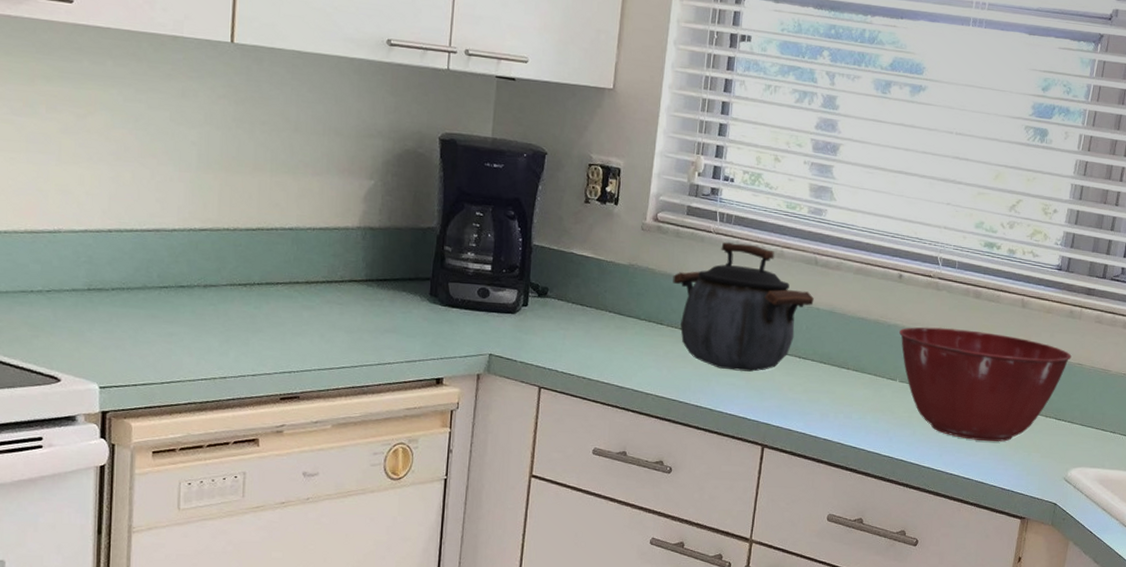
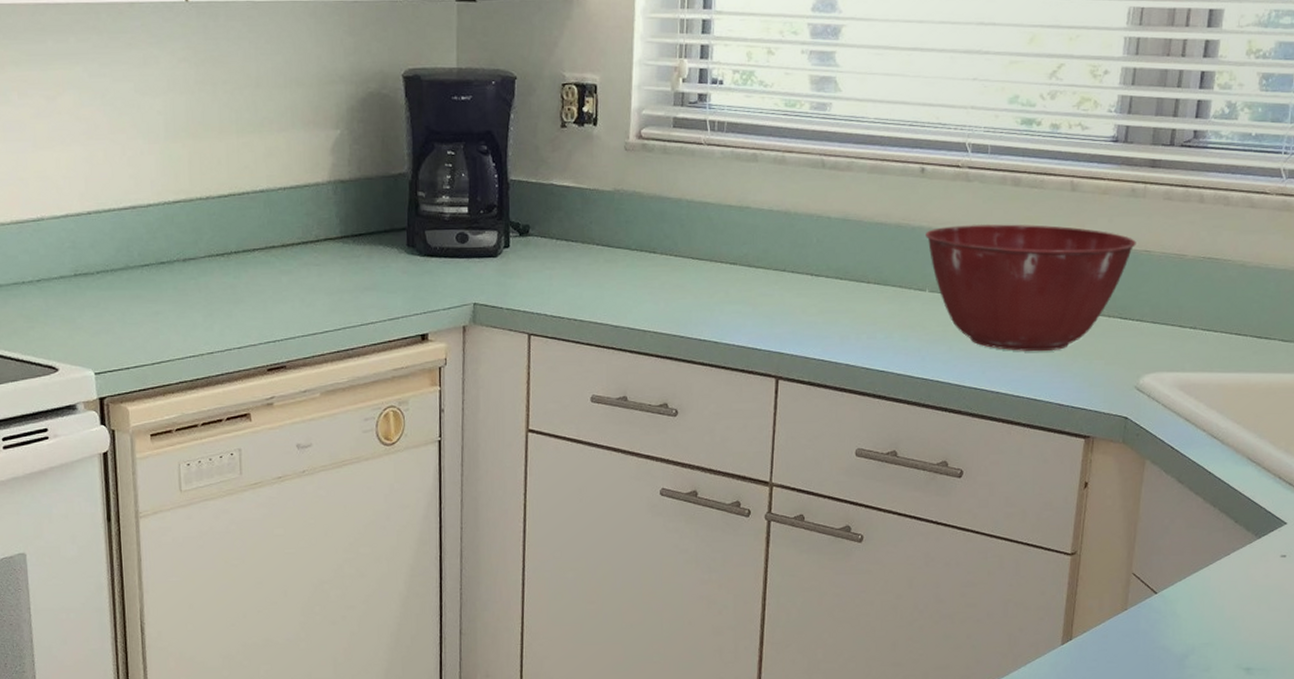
kettle: present [673,242,814,372] -> none [663,153,824,297]

